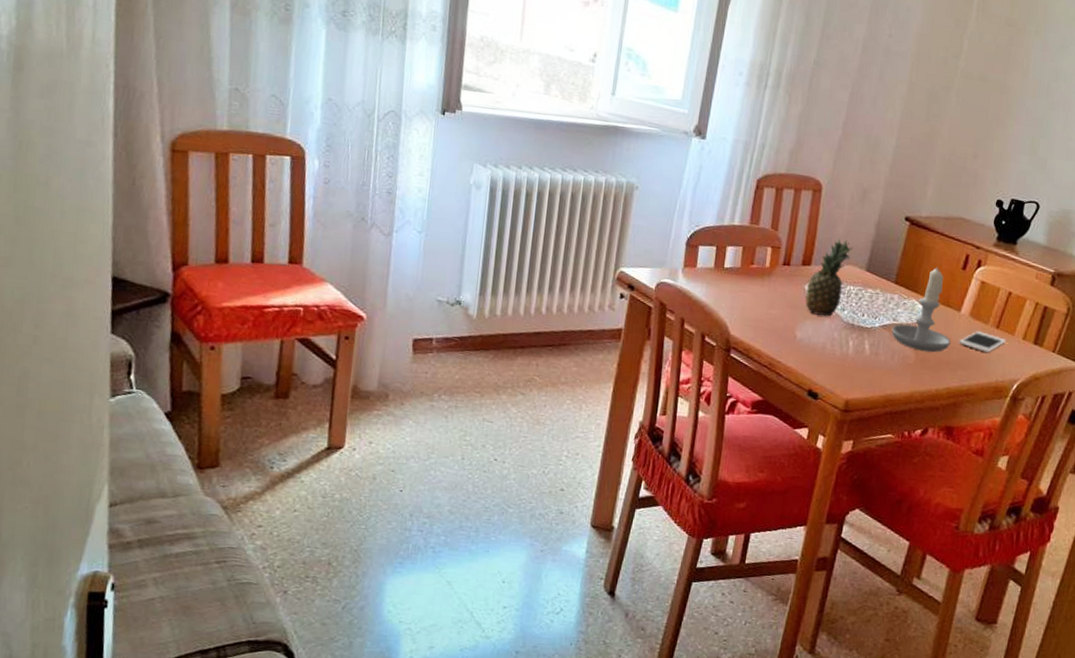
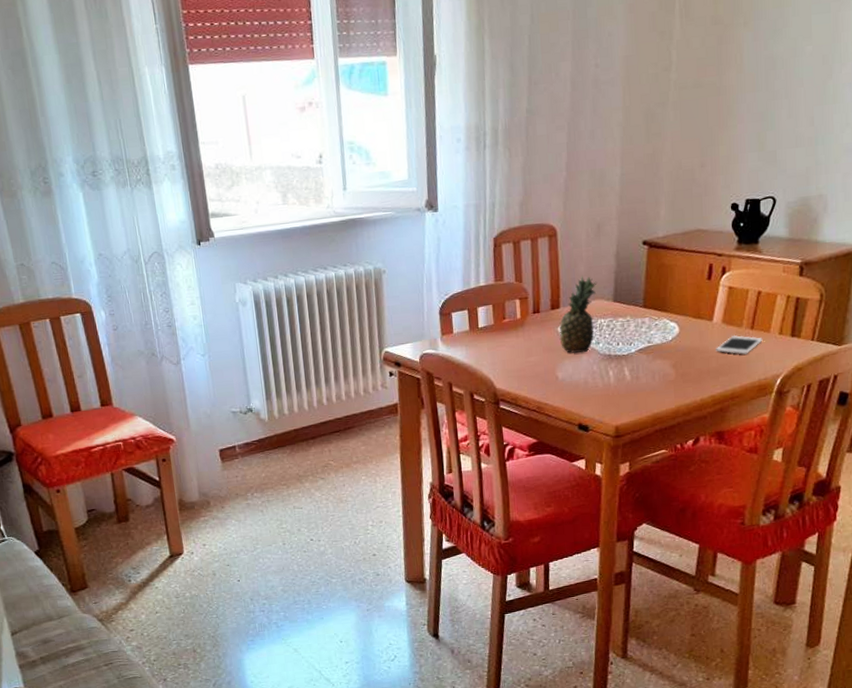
candle: present [891,266,951,353] -> none [648,282,708,367]

